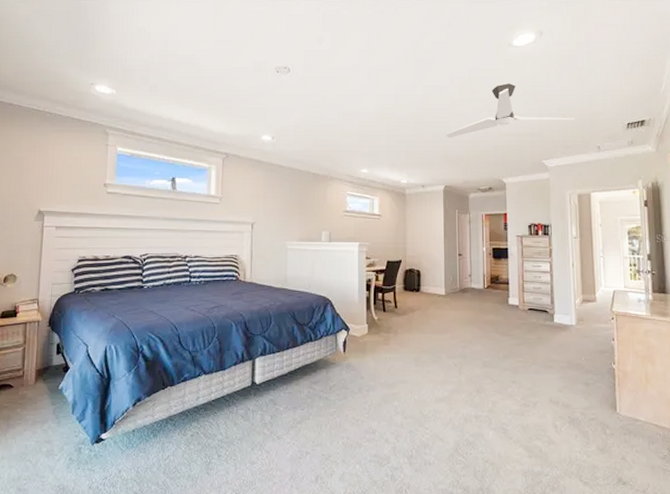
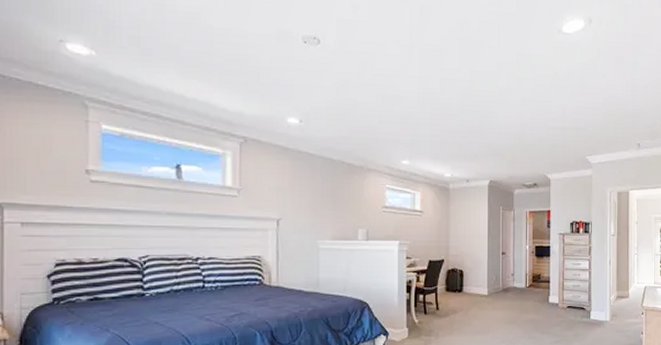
ceiling fan: present [445,83,575,138] -> none [491,73,619,130]

